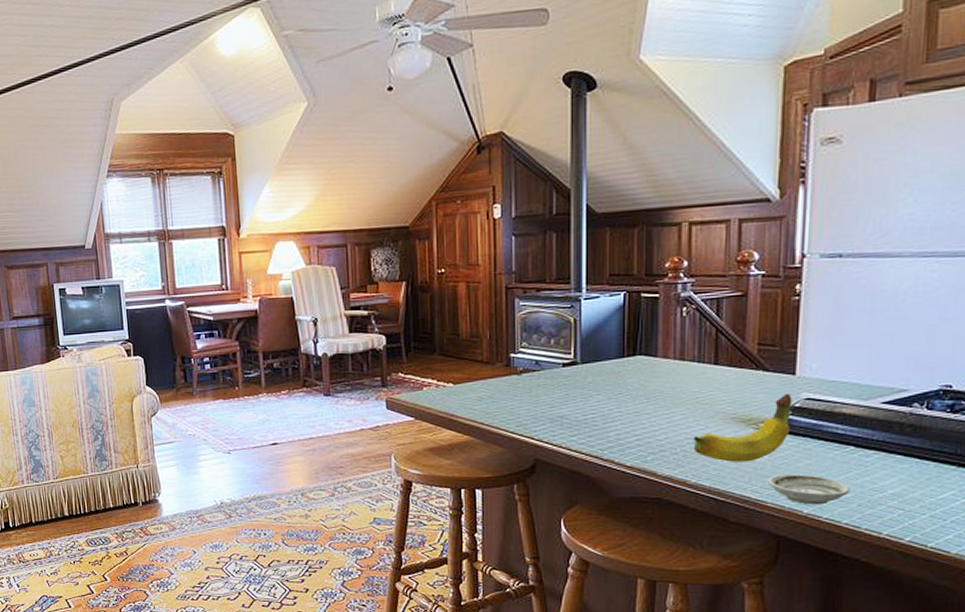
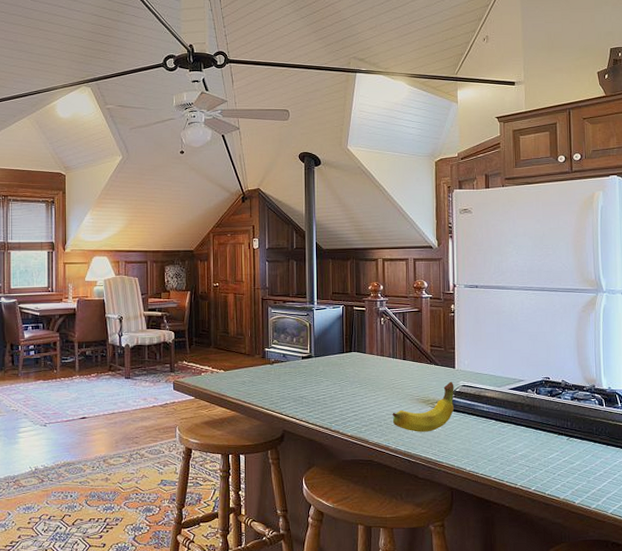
saucer: present [767,474,850,505] -> none [442,441,495,464]

